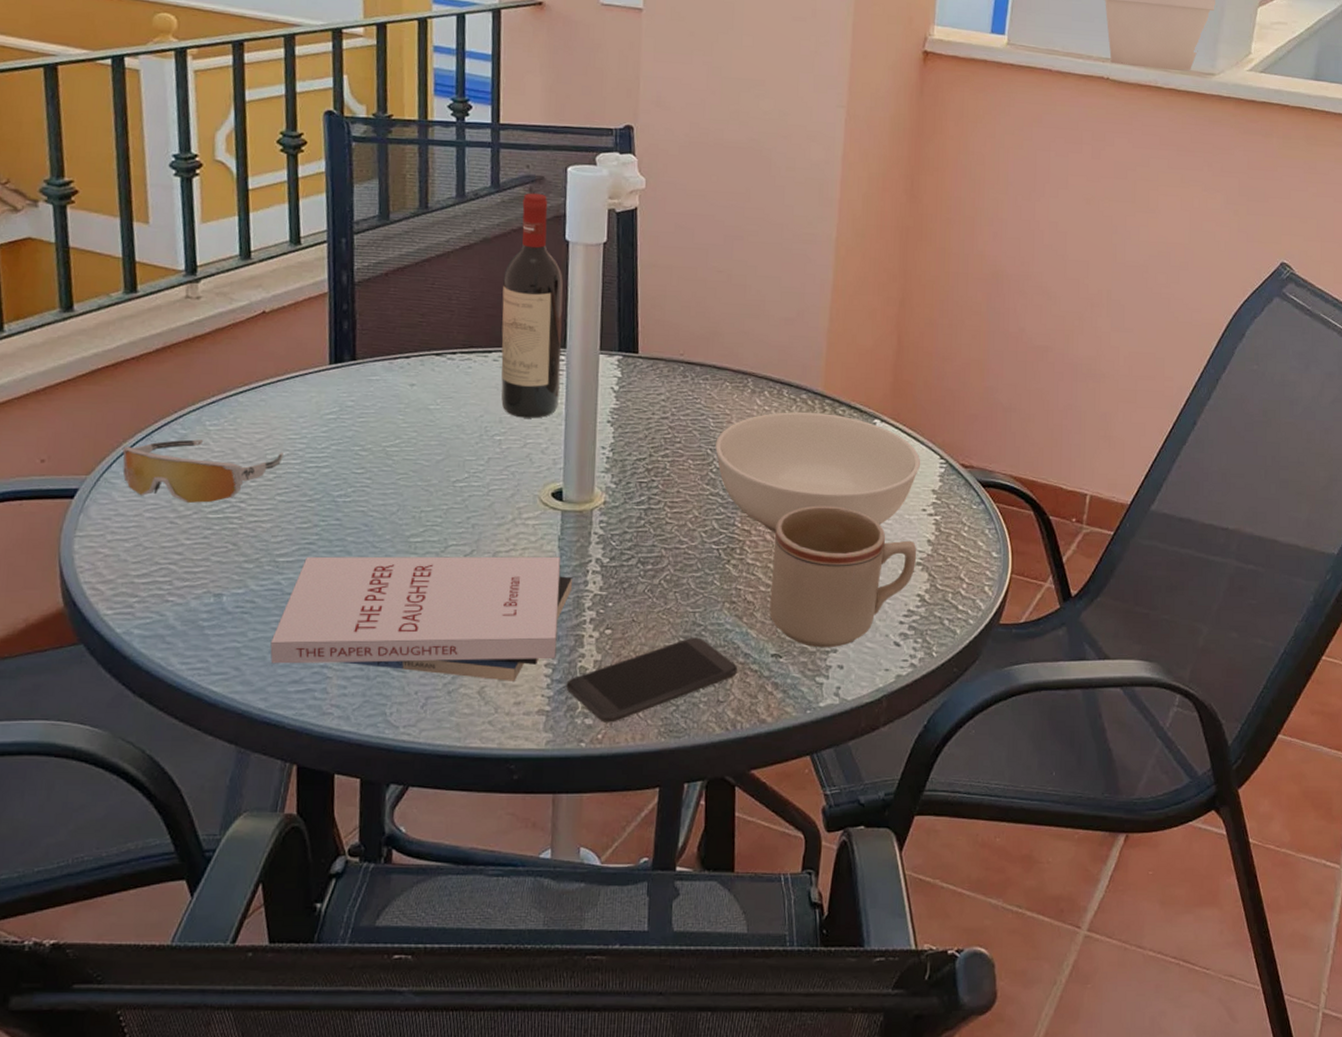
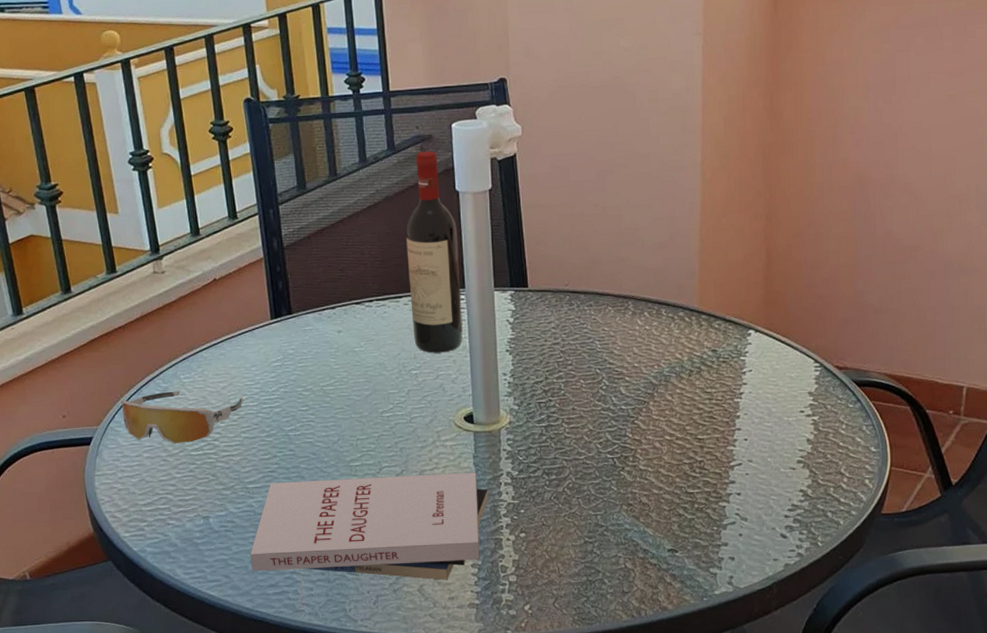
smartphone: present [566,637,738,723] -> none [491,537,639,613]
bowl: present [715,411,920,533] -> none [603,328,795,441]
mug: present [770,505,917,648] -> none [663,413,798,542]

